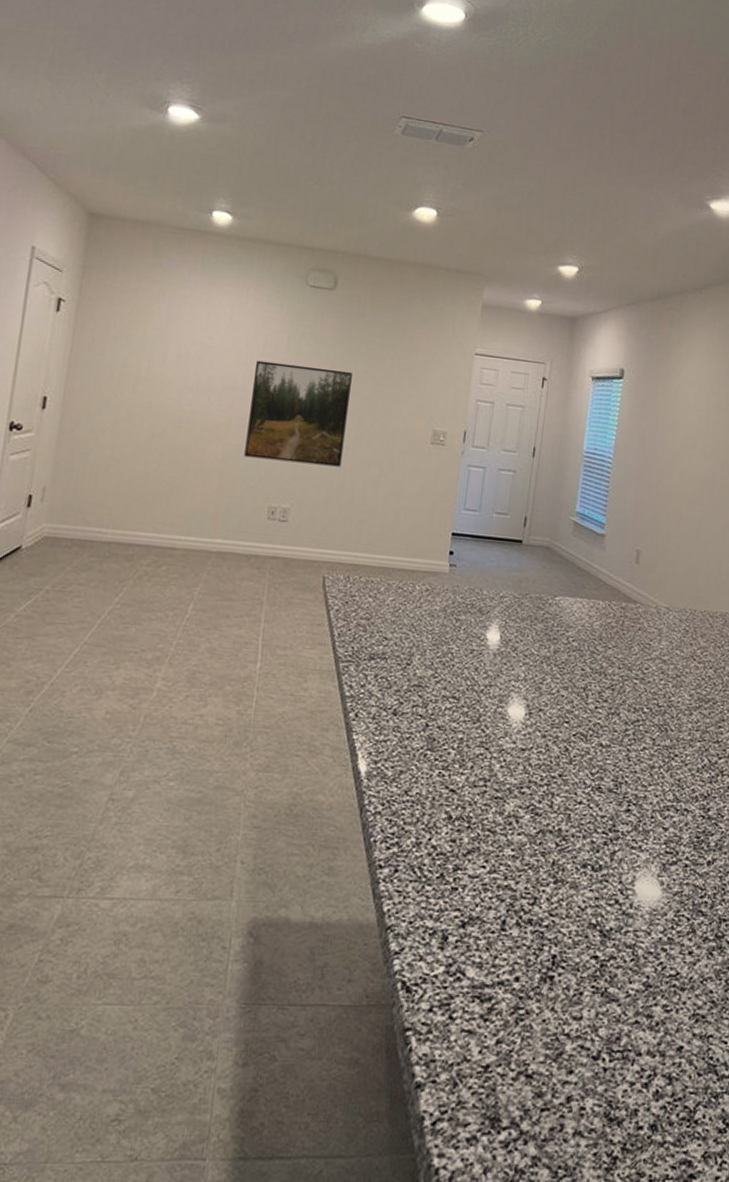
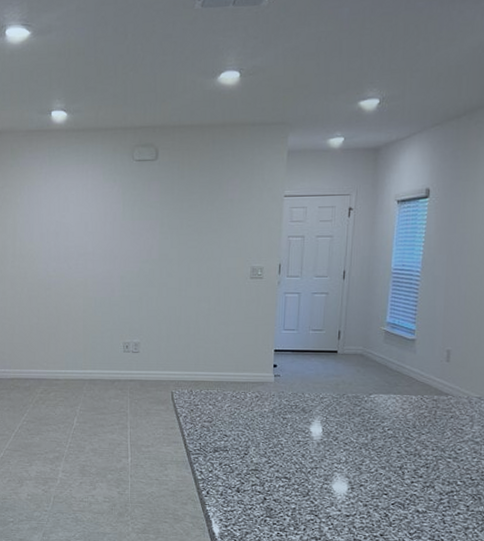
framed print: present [244,360,352,467] -> none [100,227,178,306]

